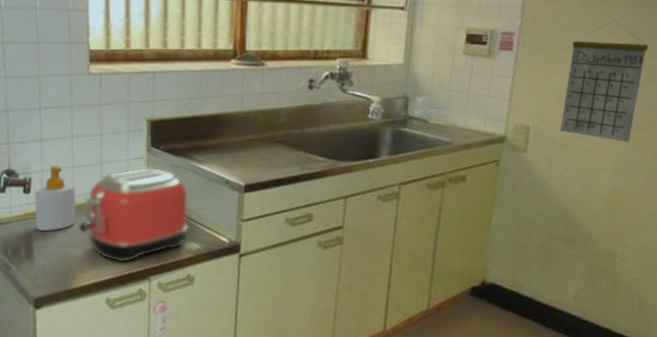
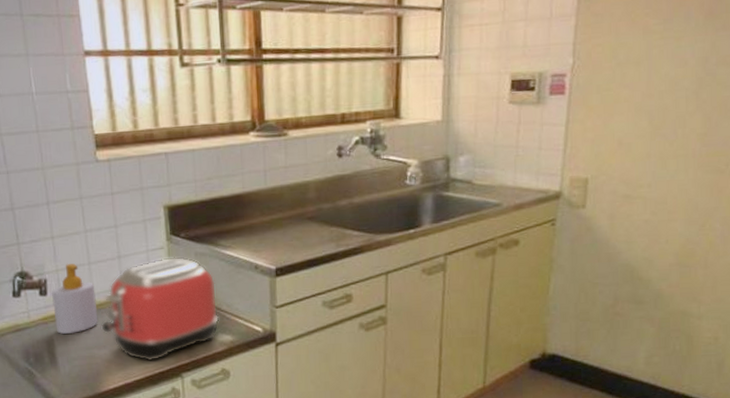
calendar: present [560,20,648,143] -> none [622,49,722,188]

